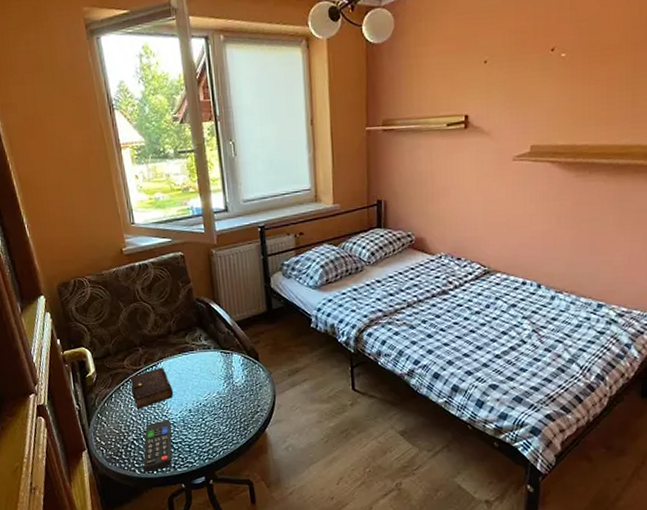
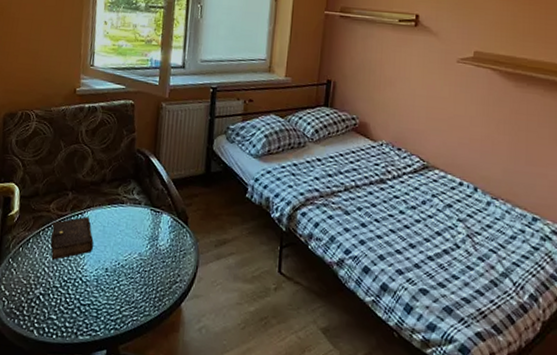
remote control: present [143,420,173,472] -> none [43,276,84,336]

